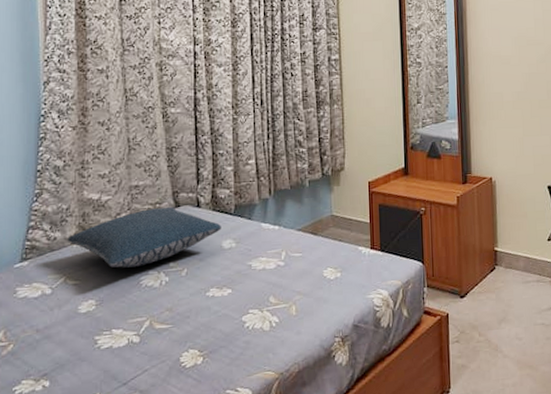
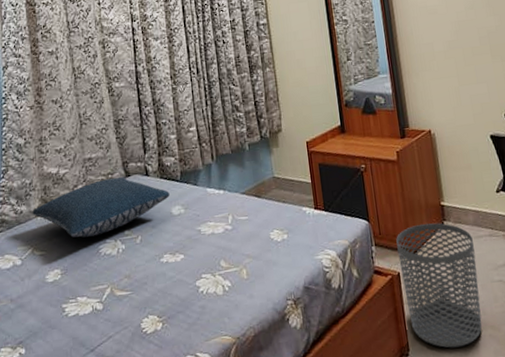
waste bin: none [448,267,522,386] -> present [396,223,482,348]

